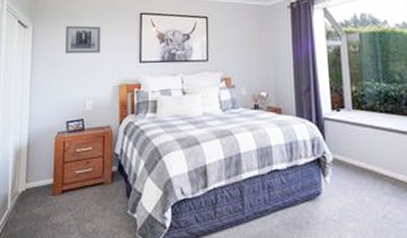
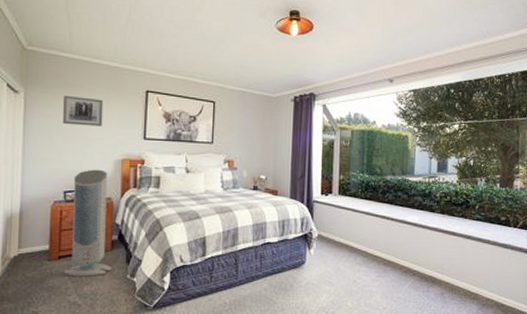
air purifier: none [66,97,113,212] -> present [63,169,112,277]

